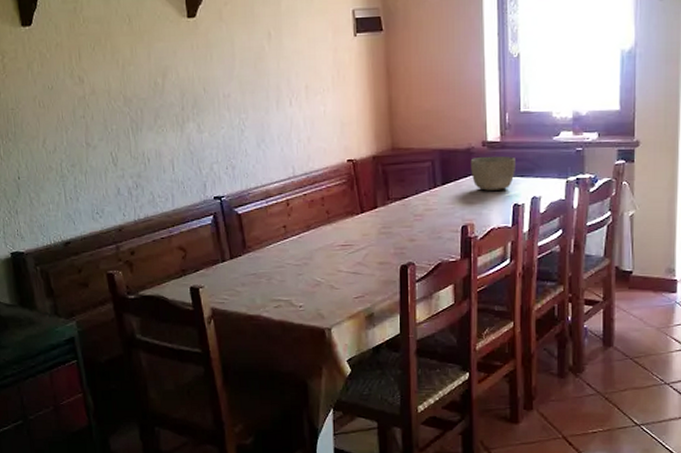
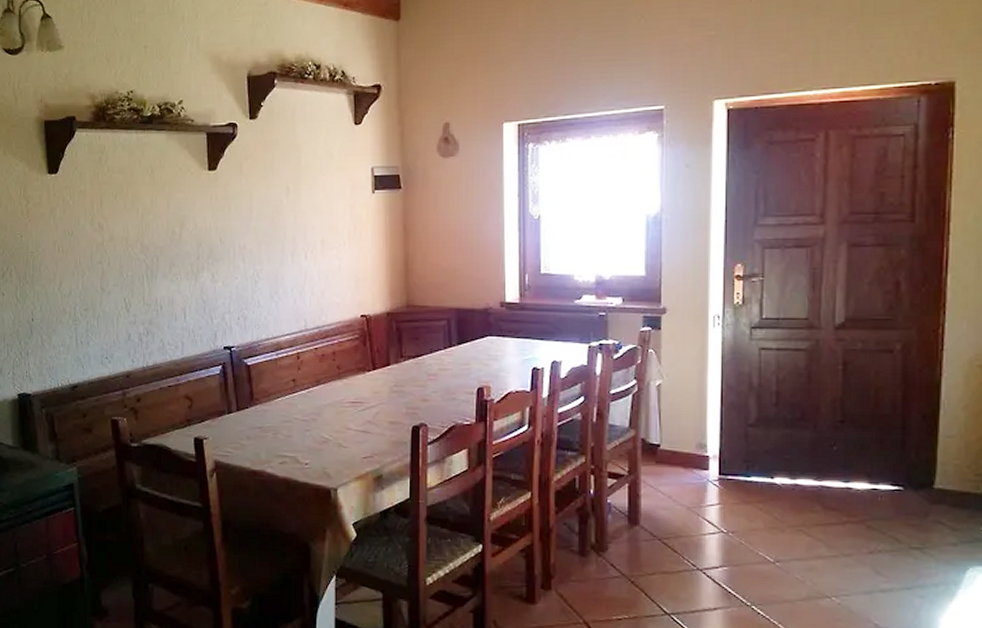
bowl: present [470,155,515,191] -> none [488,317,535,353]

